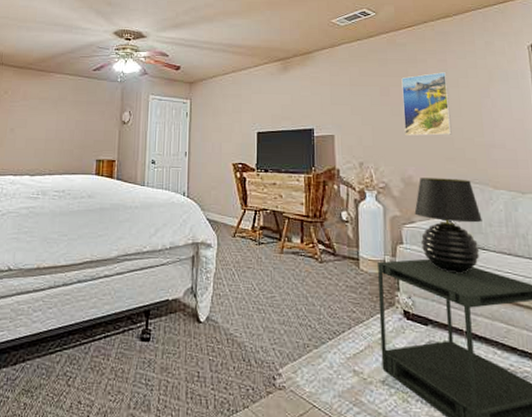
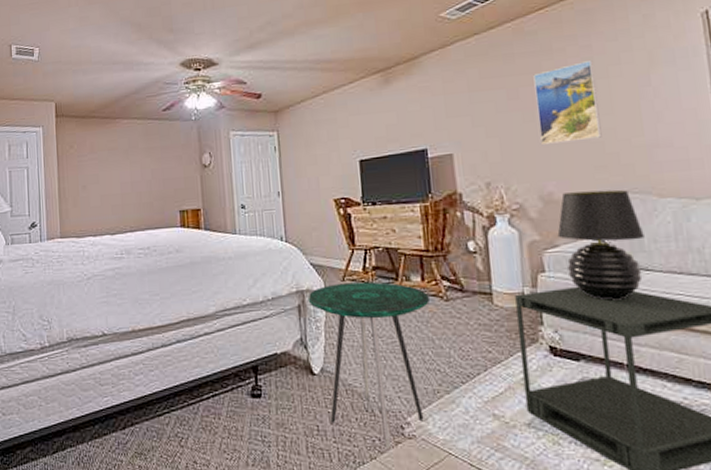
side table: none [201,239,306,398] -> present [307,281,429,449]

